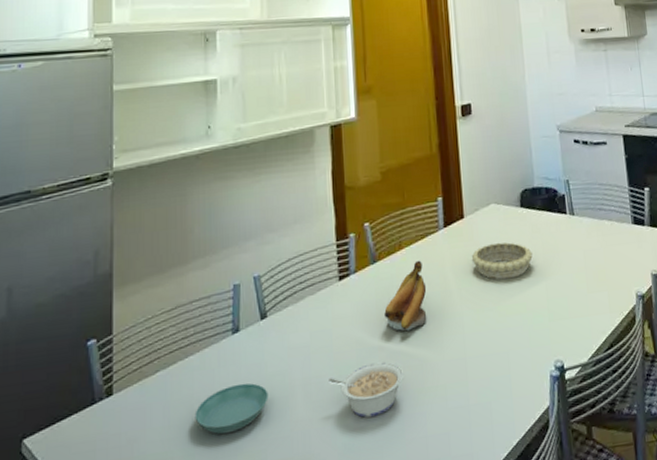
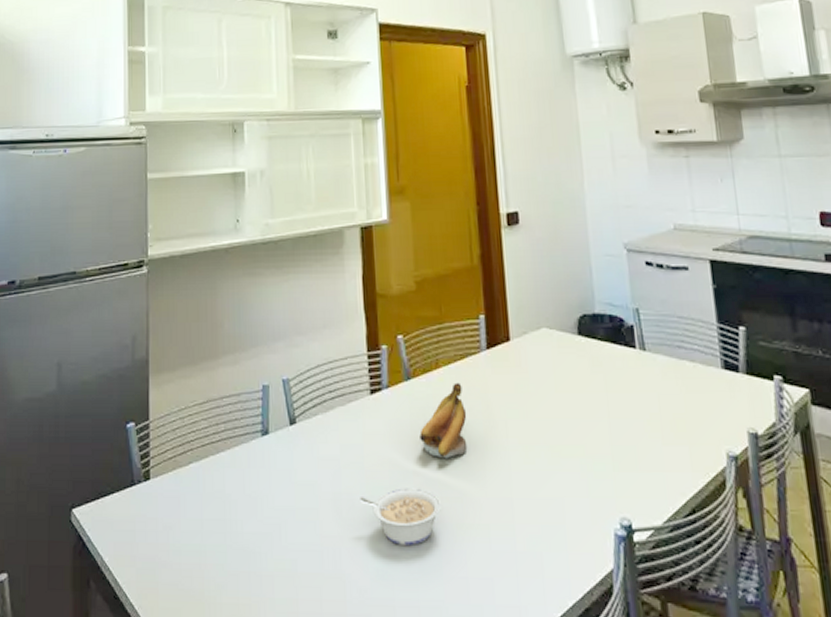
saucer: present [195,382,269,435] -> none [226,488,298,537]
decorative bowl: present [471,242,533,280] -> none [518,372,593,416]

